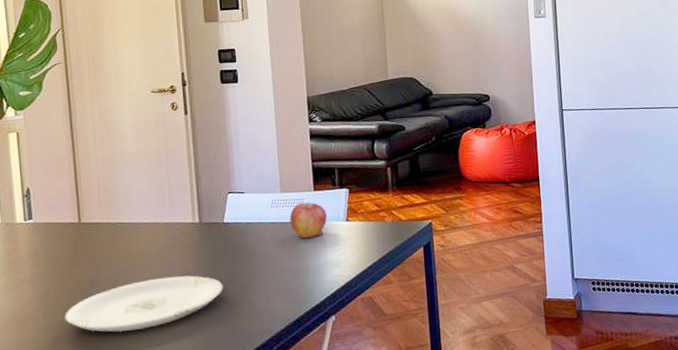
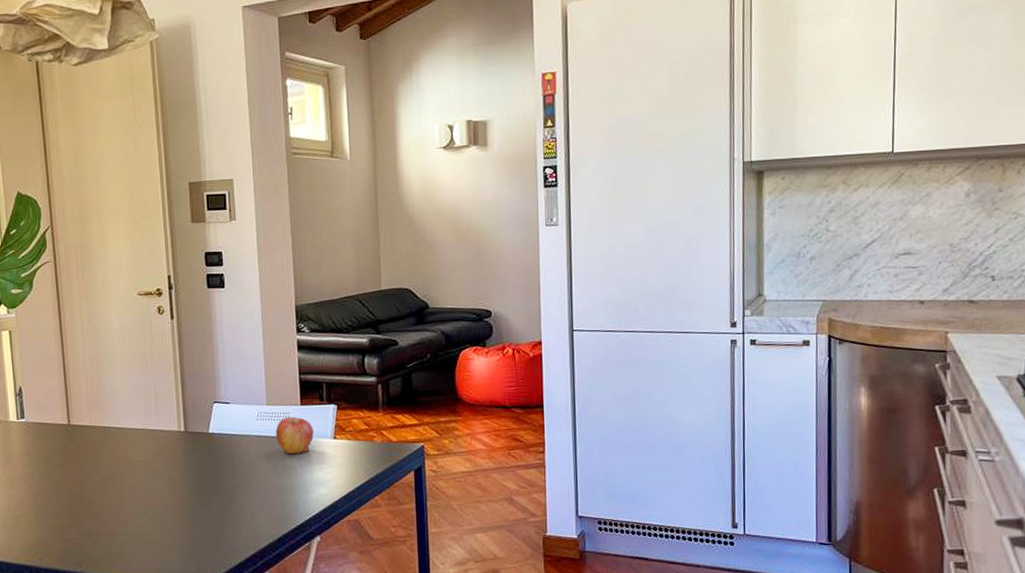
plate: present [65,275,223,333] -> none [55,484,208,537]

